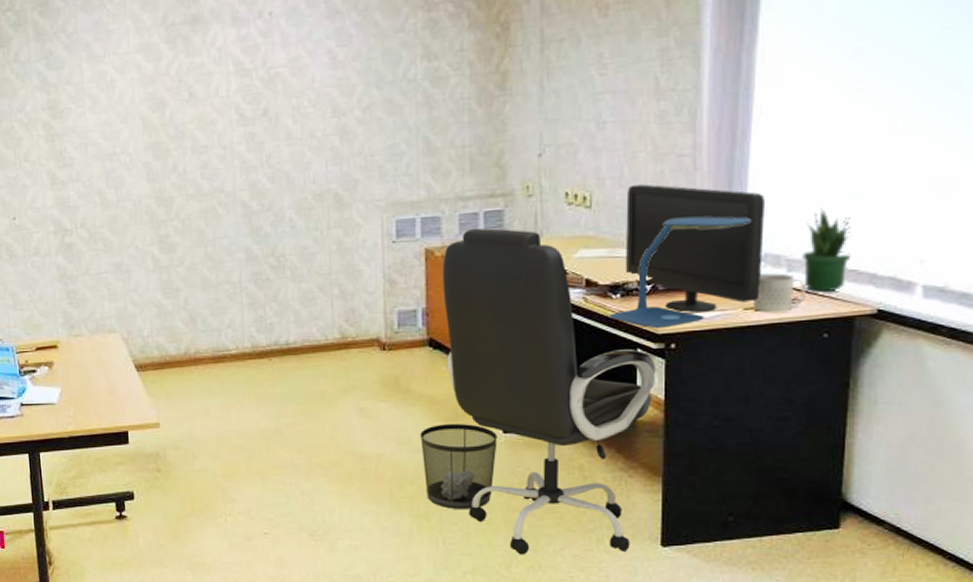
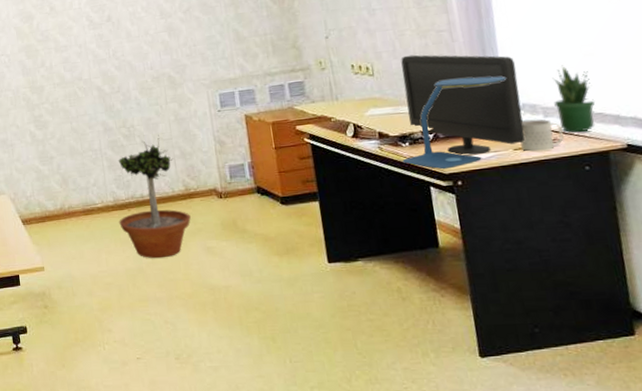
potted tree: none [256,267,345,418] -> present [118,134,191,258]
waste bin: present [420,423,497,509] -> none [259,256,326,331]
office chair: present [442,228,656,555] -> none [260,96,453,370]

